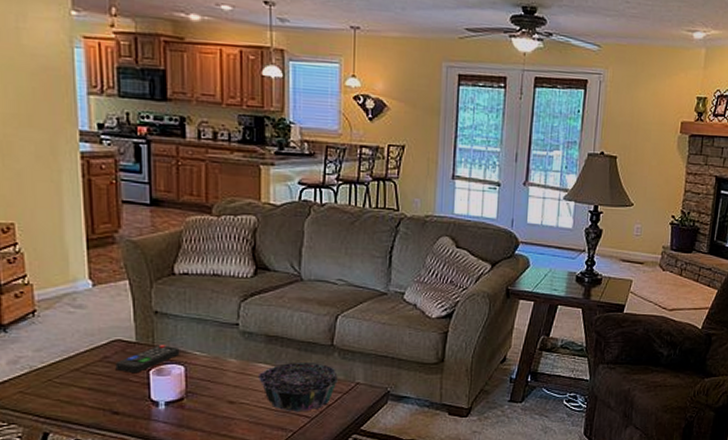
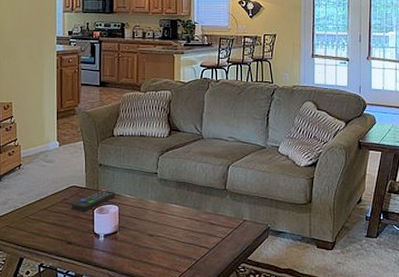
decorative bowl: present [257,363,338,413] -> none [170,203,230,244]

